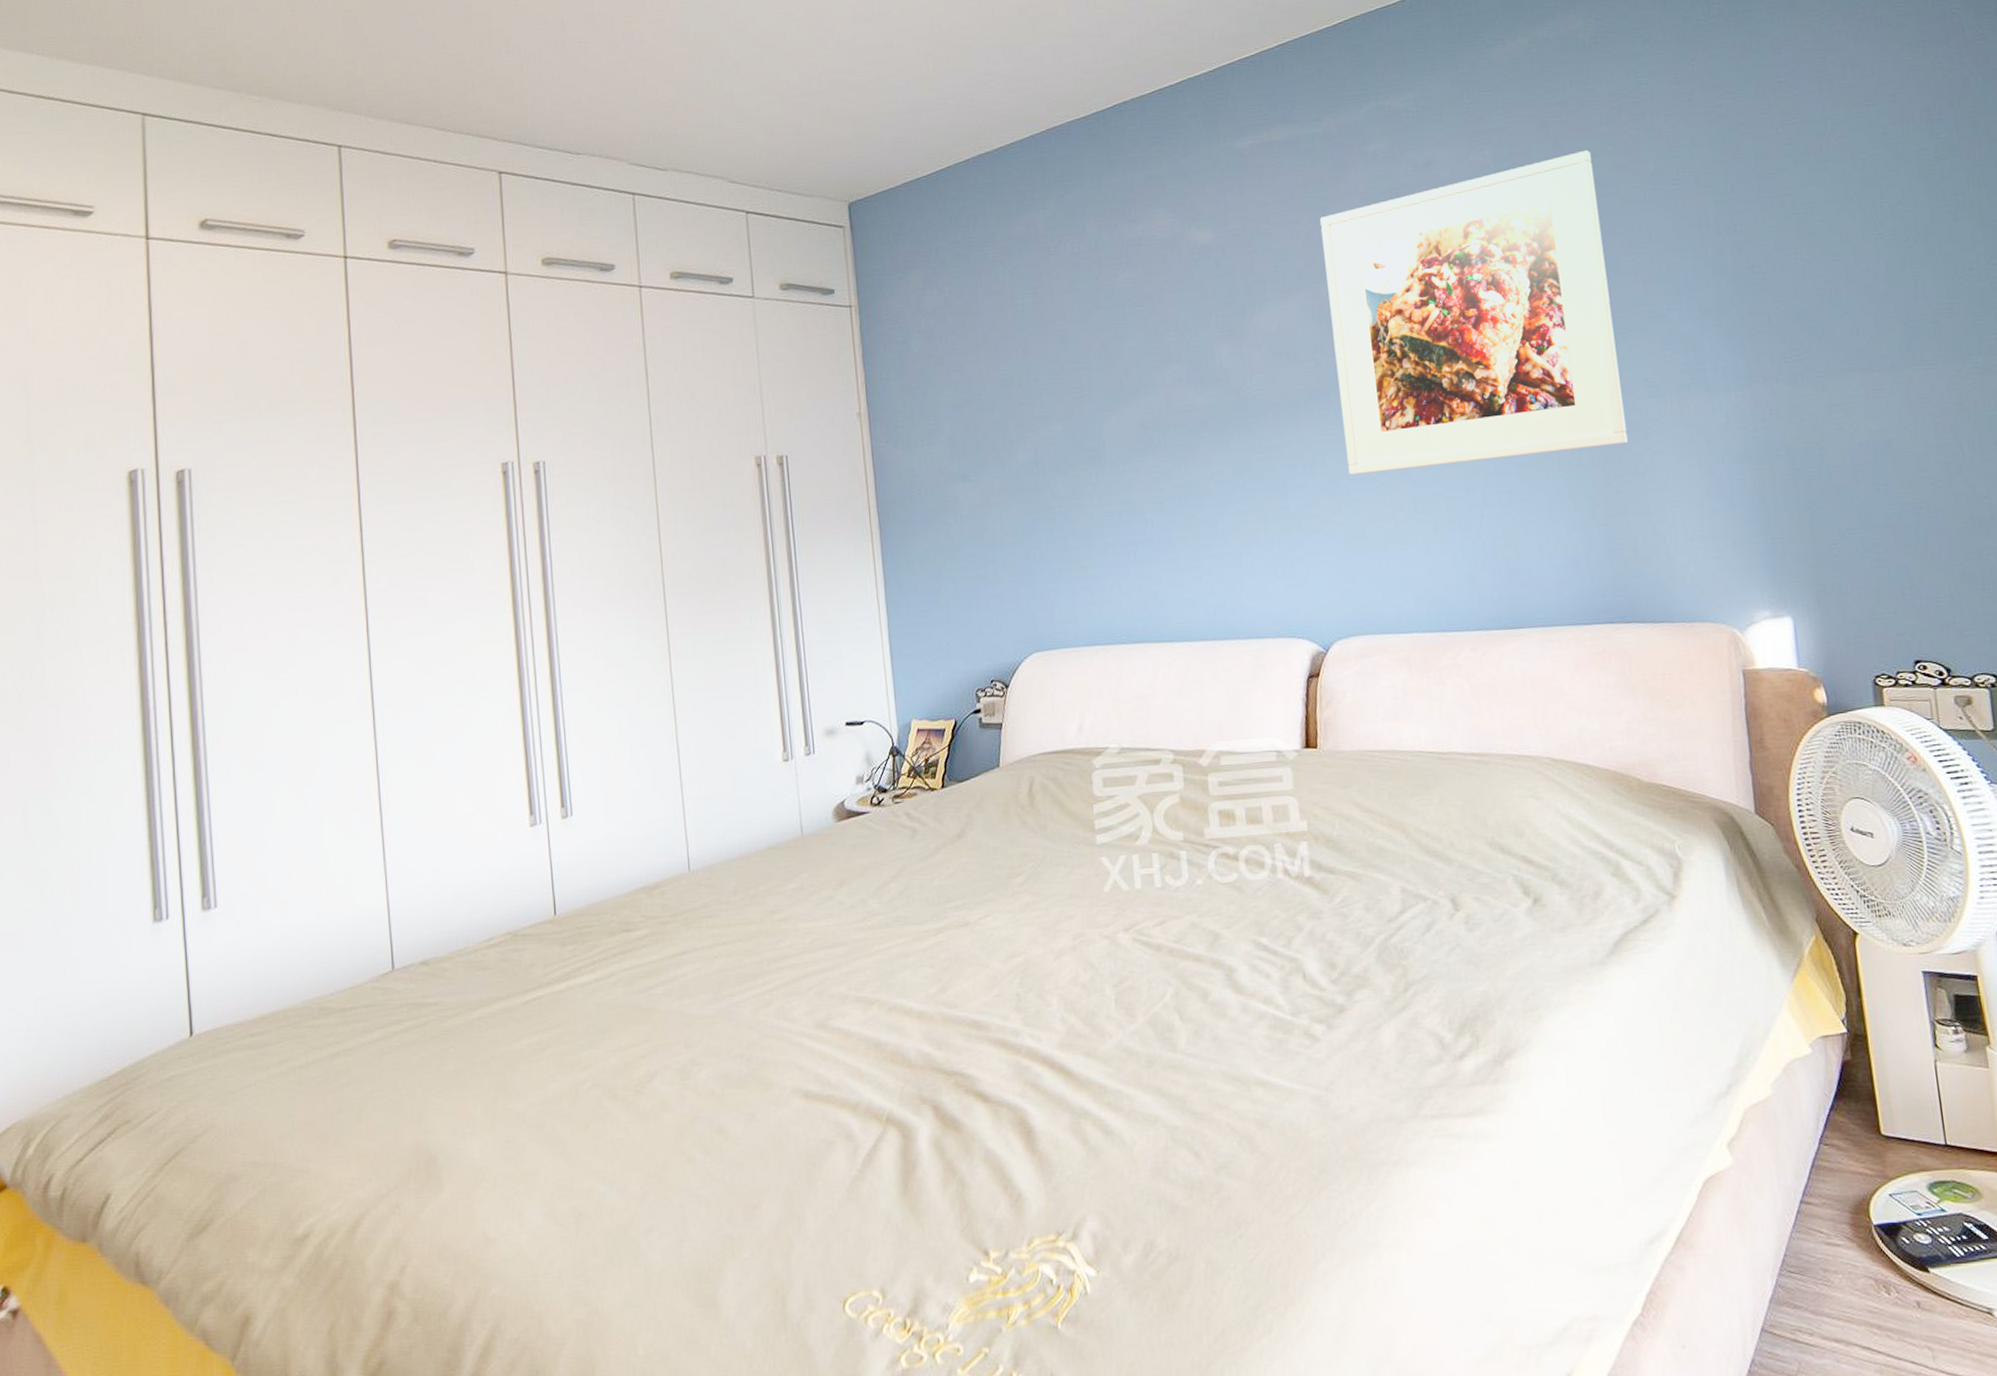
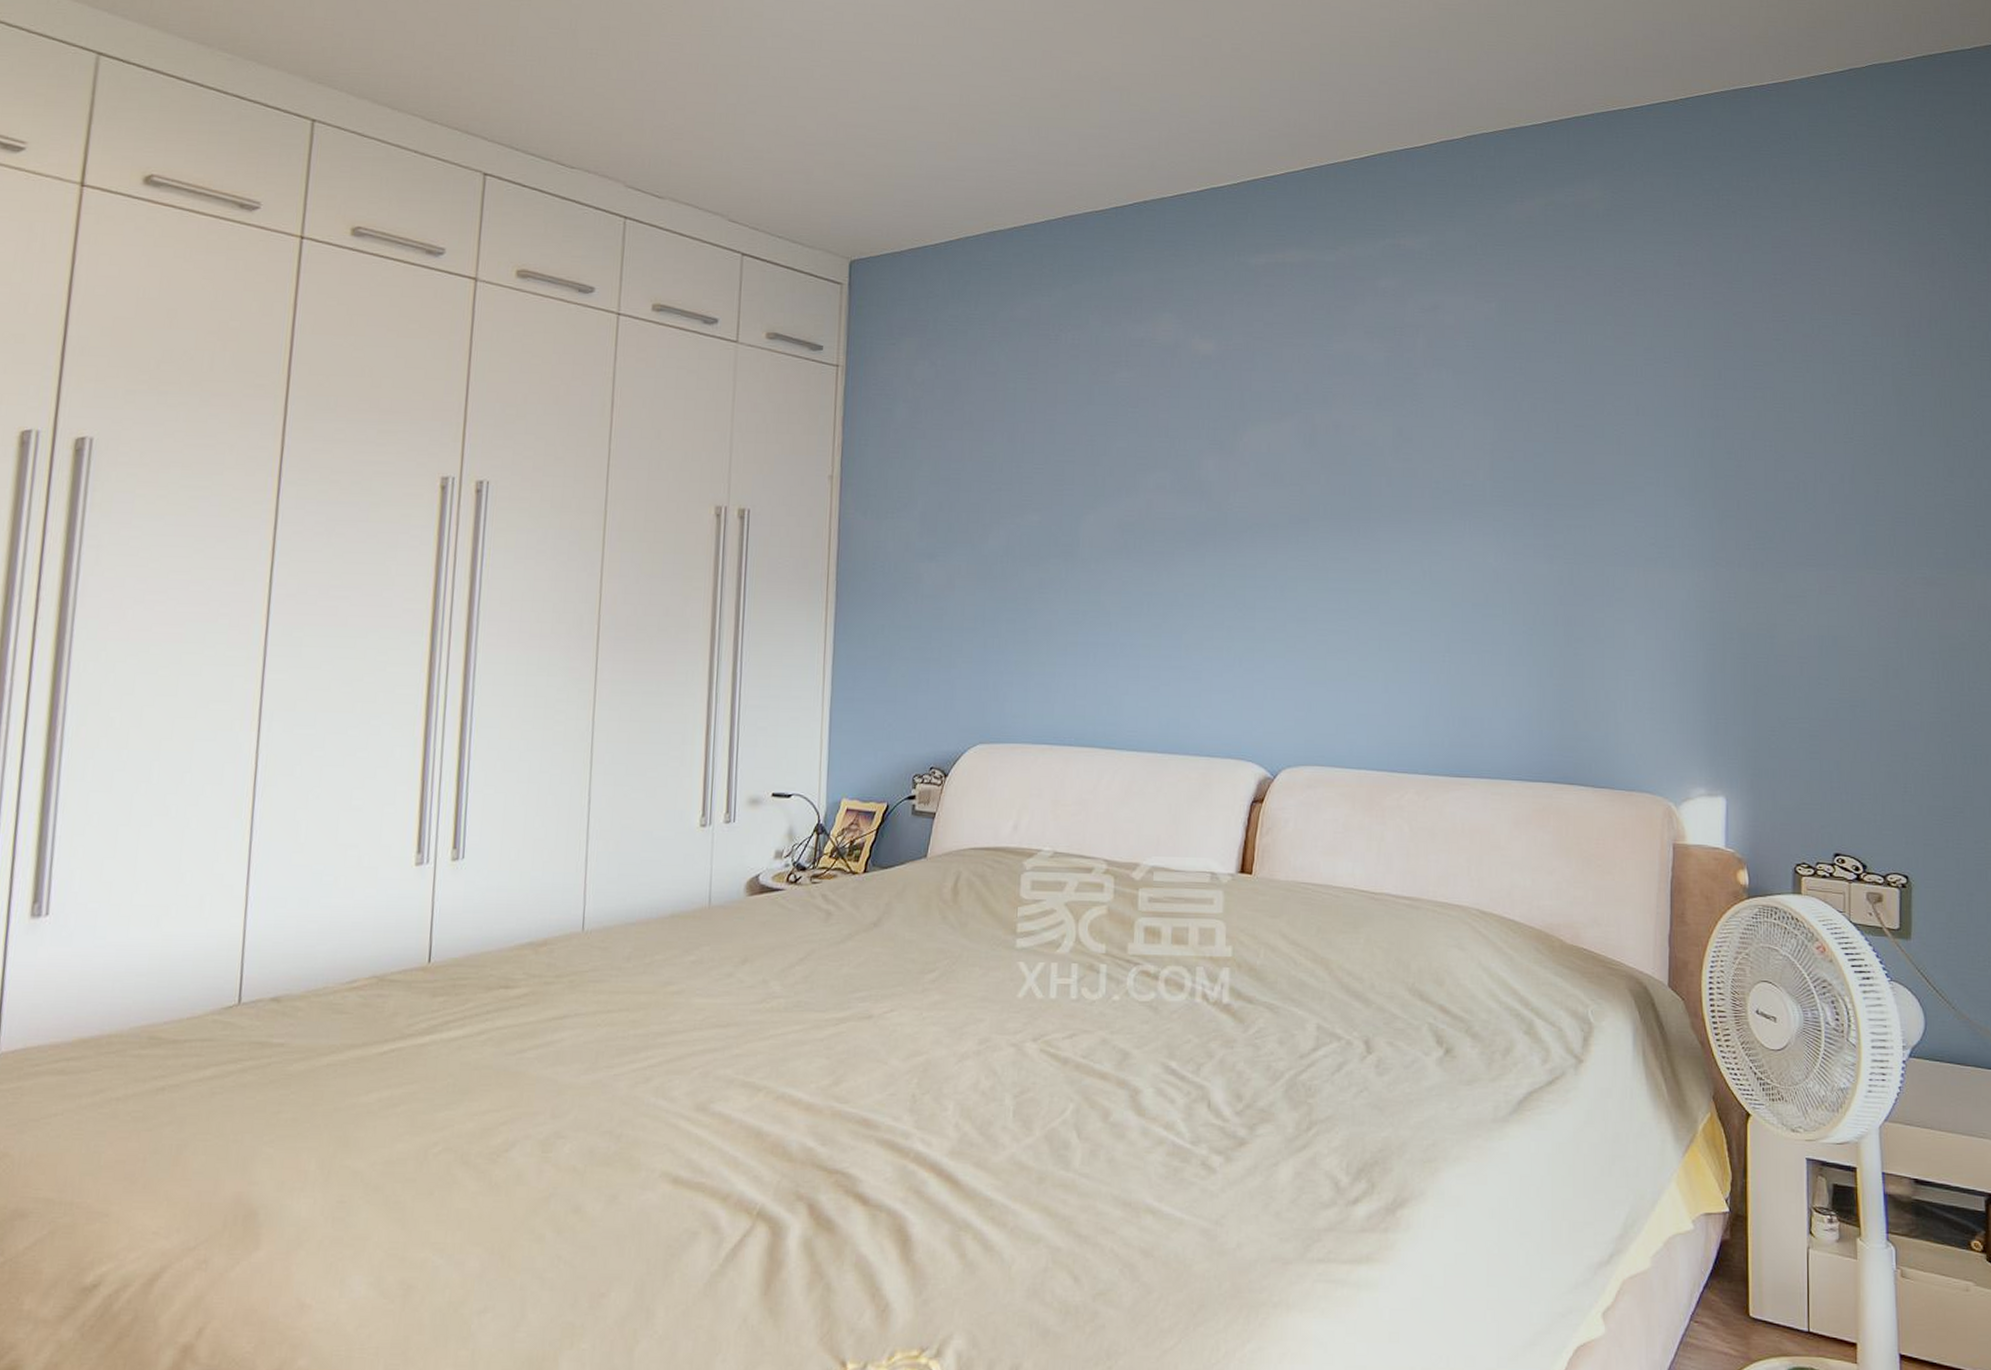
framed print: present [1319,149,1628,476] -> none [1319,316,1592,608]

